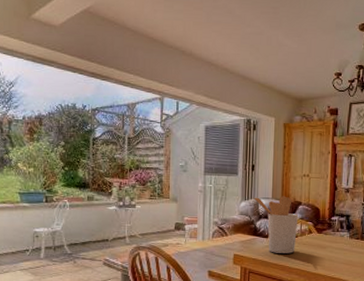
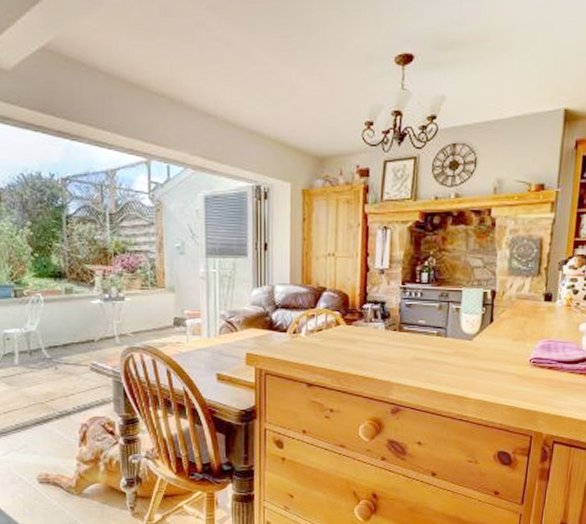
utensil holder: present [254,196,299,254] -> none [269,280,323,350]

